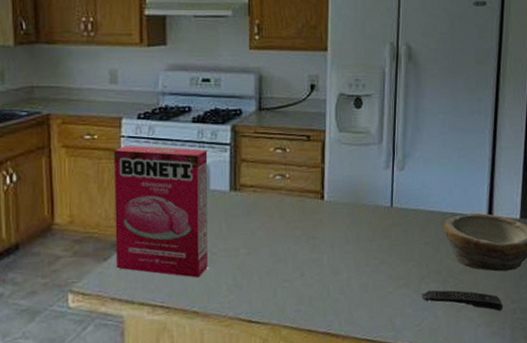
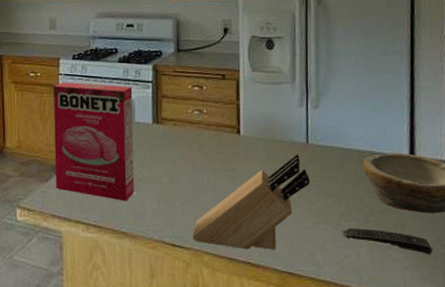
knife block: none [270,218,392,320] -> present [192,154,310,250]

